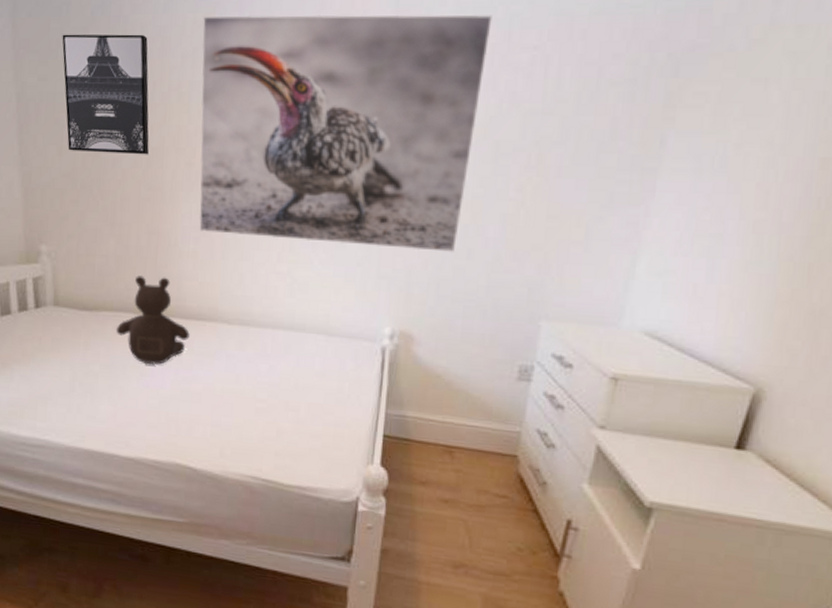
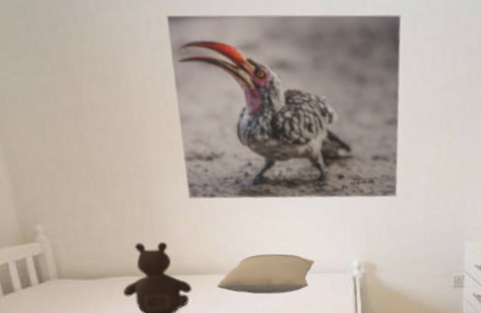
wall art: present [62,34,149,155] -> none [30,30,132,138]
pillow: none [218,305,337,356] -> present [217,253,315,294]

